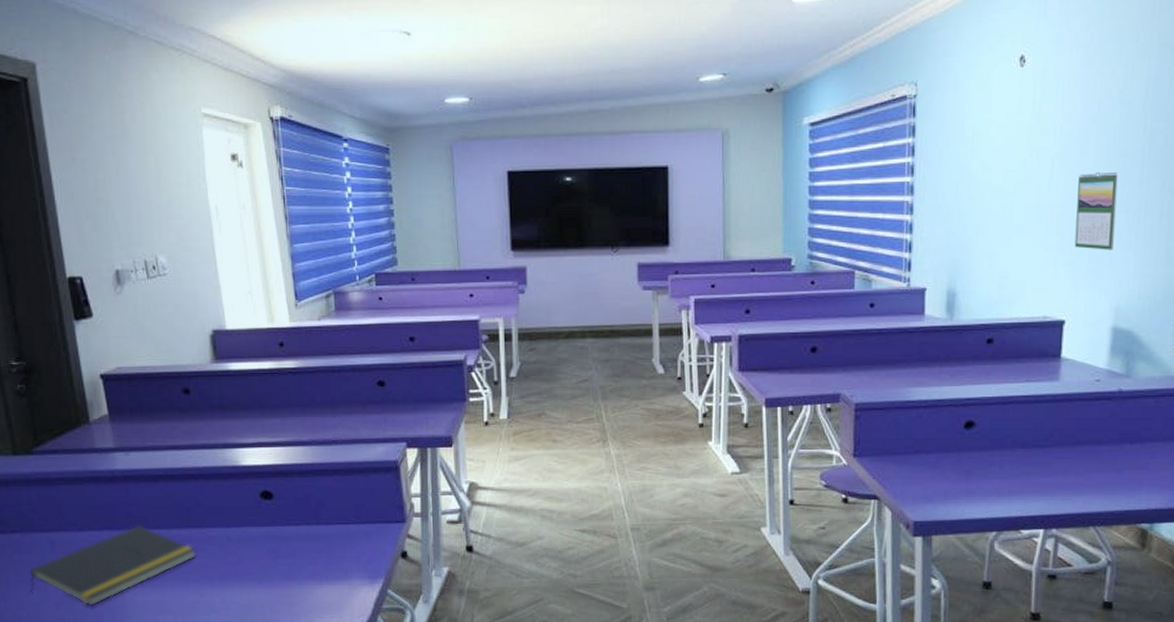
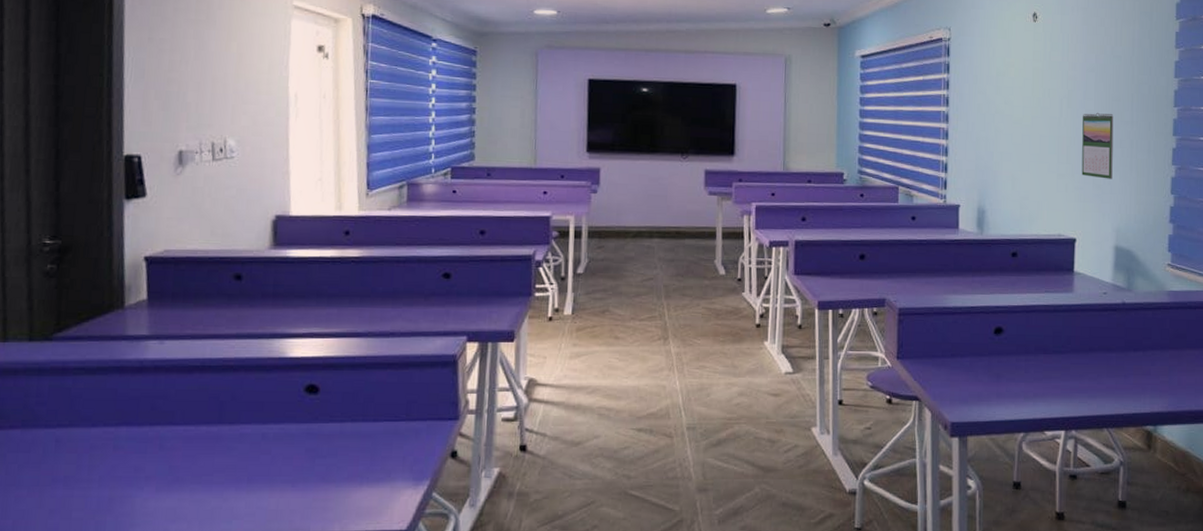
notepad: present [30,525,197,606] -> none [22,420,226,513]

